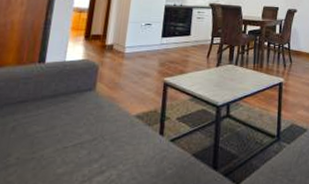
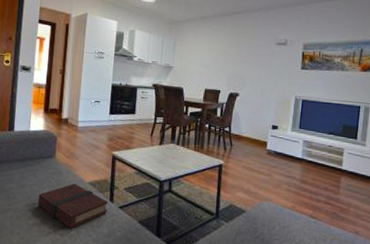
book: none [70,118,158,173] -> present [37,183,109,229]

